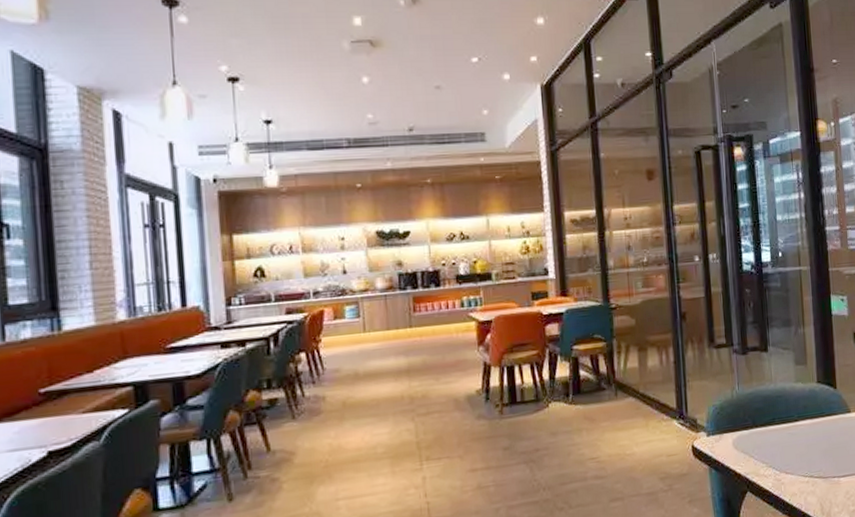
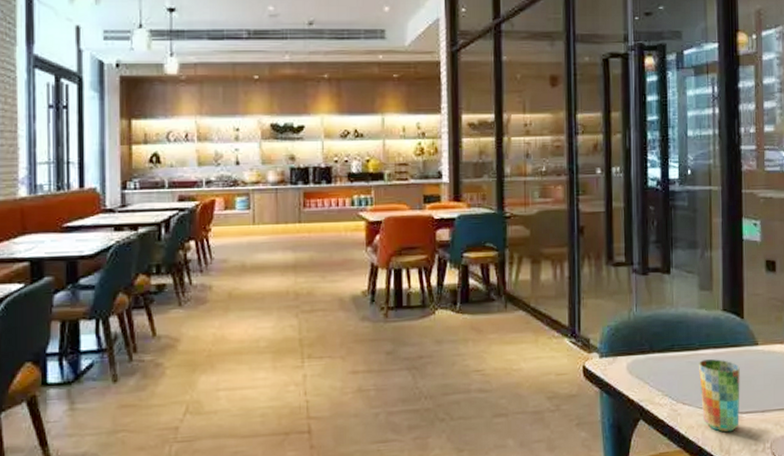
cup: none [798,428,838,497] -> present [699,359,740,433]

